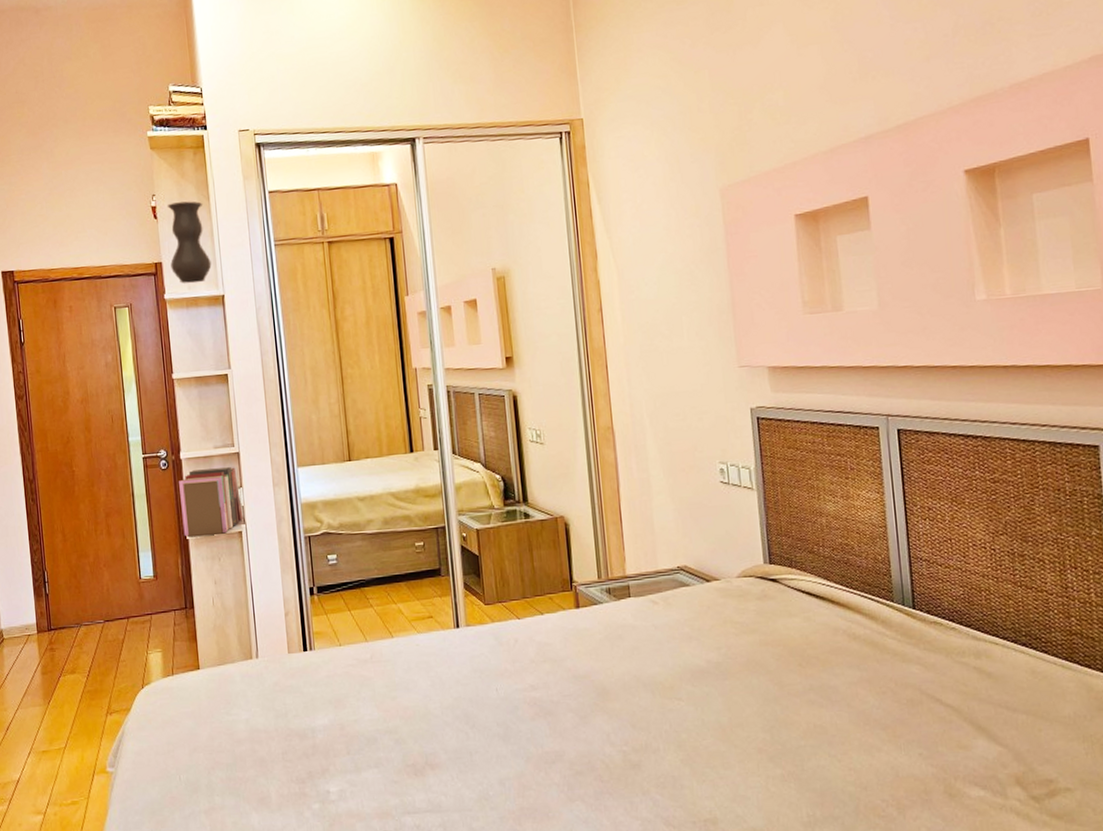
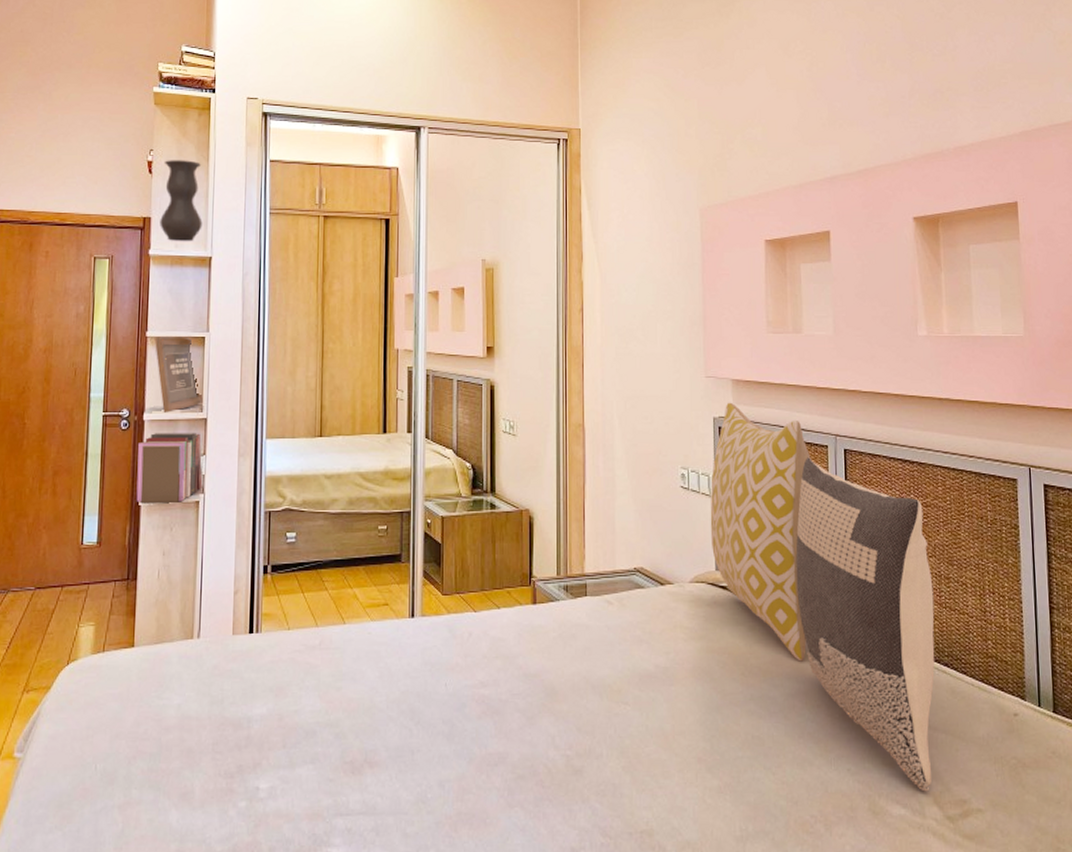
picture frame: none [180,374,234,450] -> present [154,335,203,413]
pillow: none [752,390,867,650] -> present [710,402,811,662]
pillow: none [849,441,1013,773] -> present [795,457,935,792]

